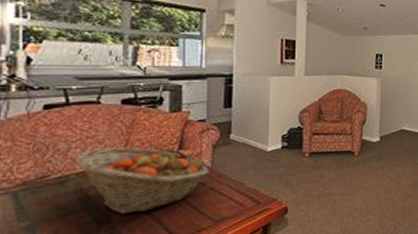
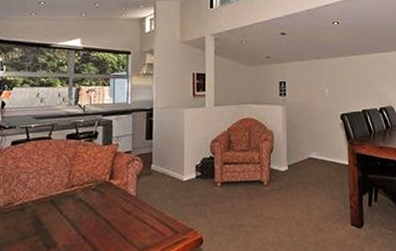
fruit basket: present [73,147,210,215] -> none [31,177,135,240]

